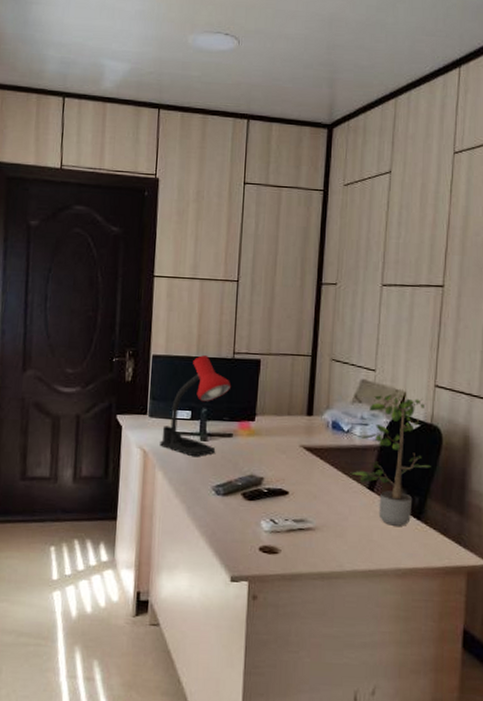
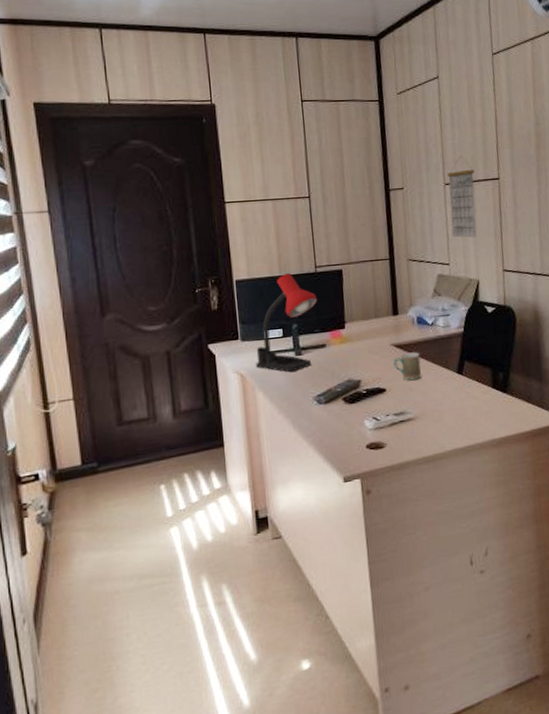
mug: none [300,457,330,488] -> present [393,352,422,381]
potted plant: present [350,394,431,526] -> none [439,283,509,403]
calendar: none [382,256,417,346] -> present [448,155,477,238]

